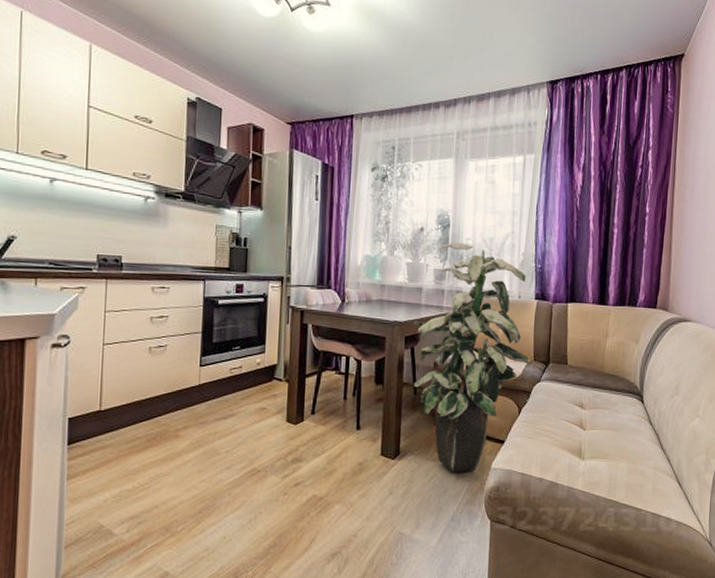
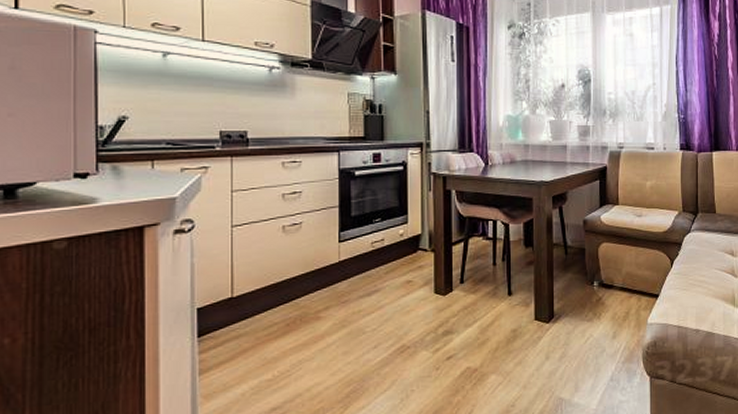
indoor plant: present [413,242,530,472] -> none [560,98,678,331]

